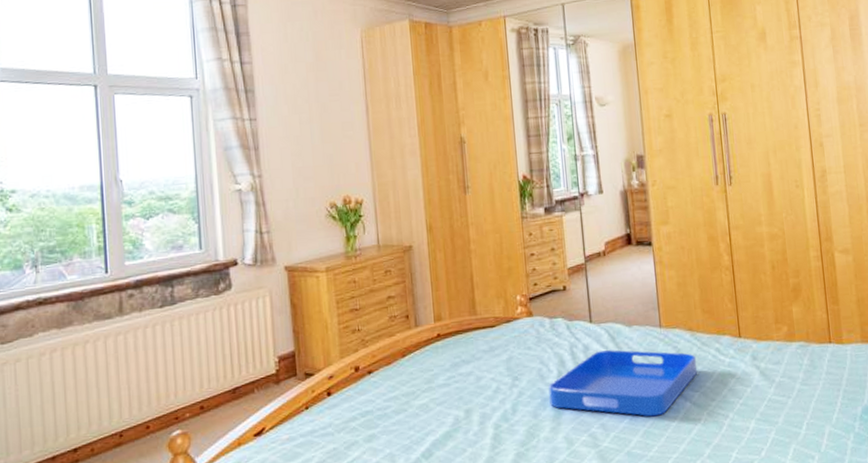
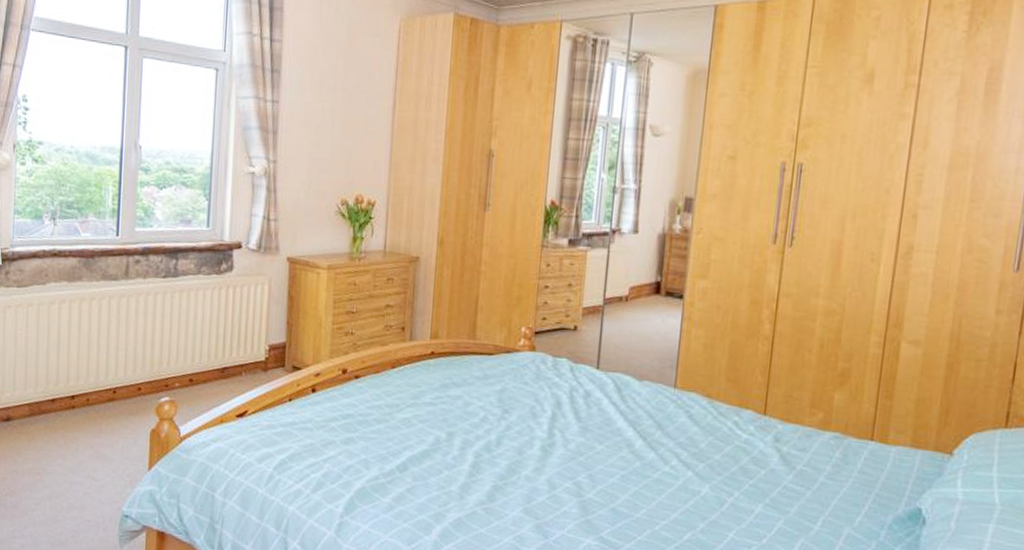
serving tray: present [548,349,698,417] -> none [537,400,710,479]

